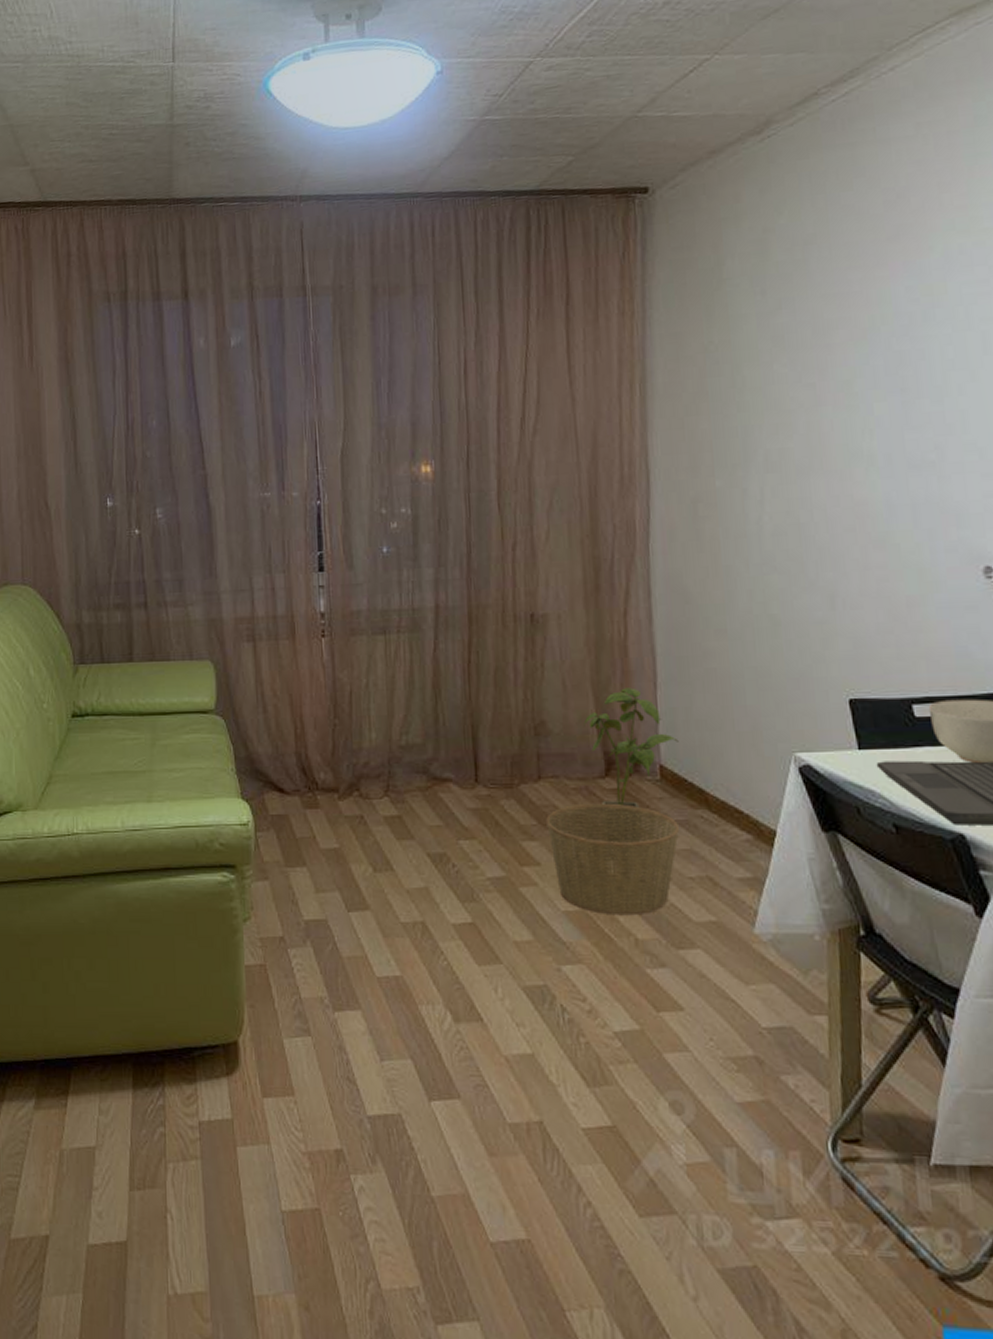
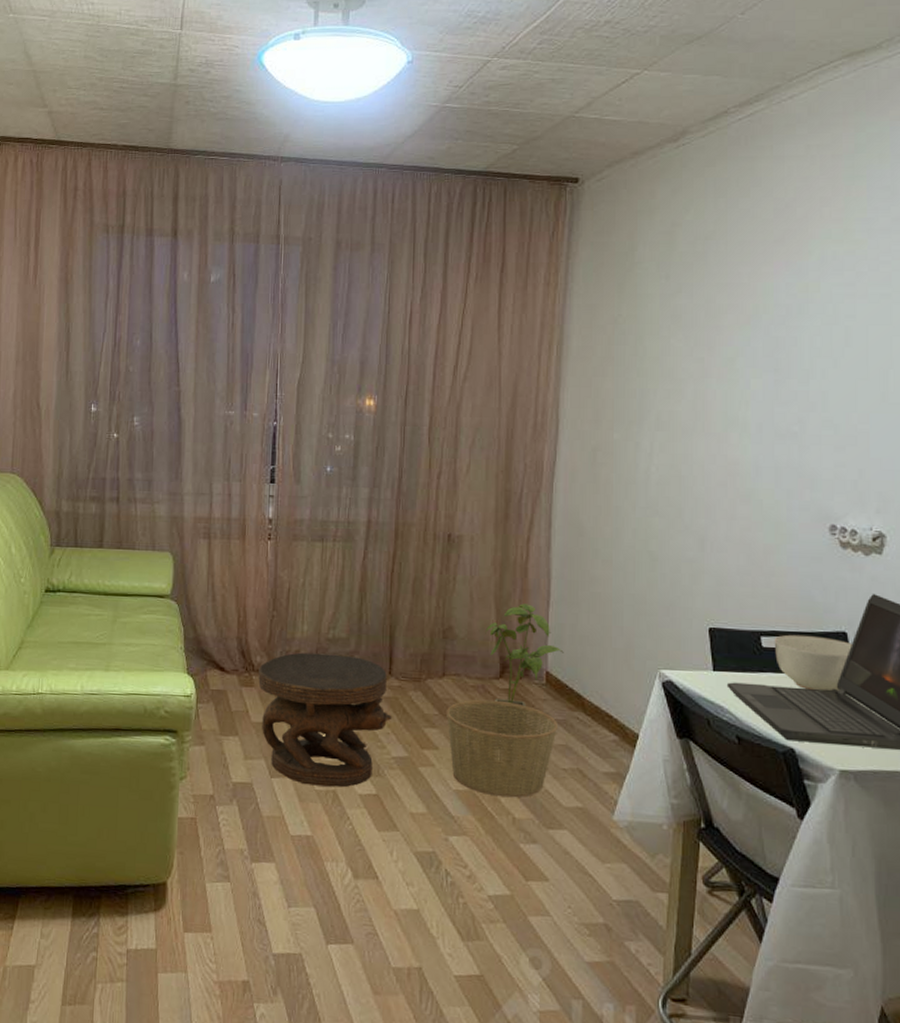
carved stool: none [323,763,484,918] -> present [258,652,392,788]

